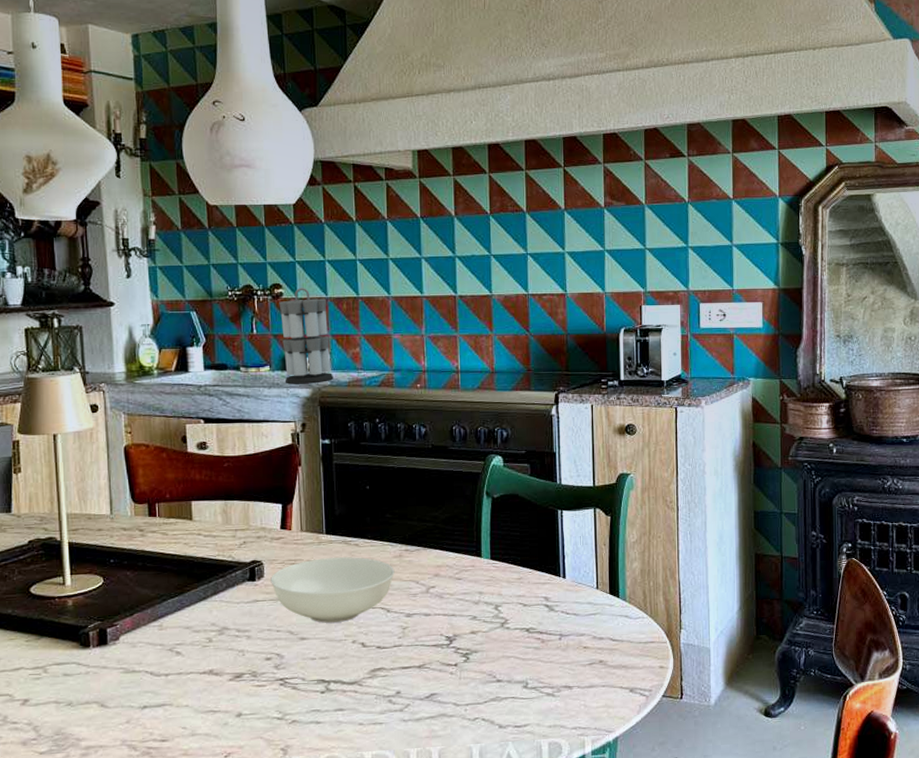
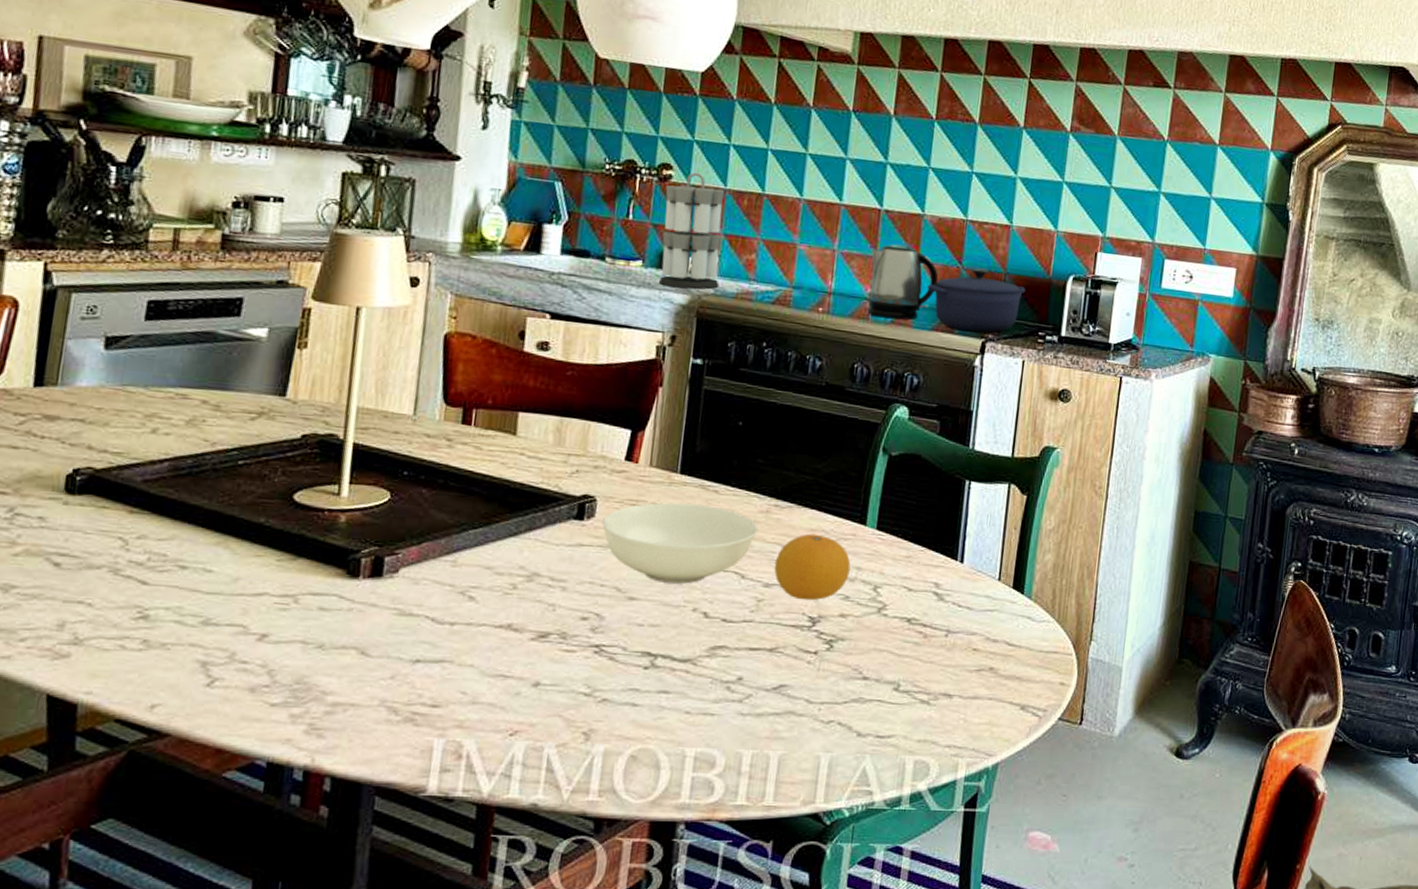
fruit: none [412,569,474,624] -> present [773,533,851,601]
kettle: none [453,322,512,385] -> present [867,244,939,320]
cooking pot: none [504,333,586,387] -> present [928,267,1026,333]

